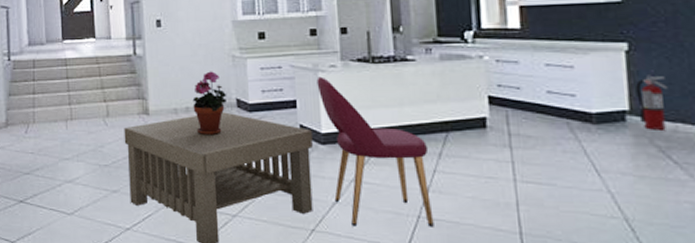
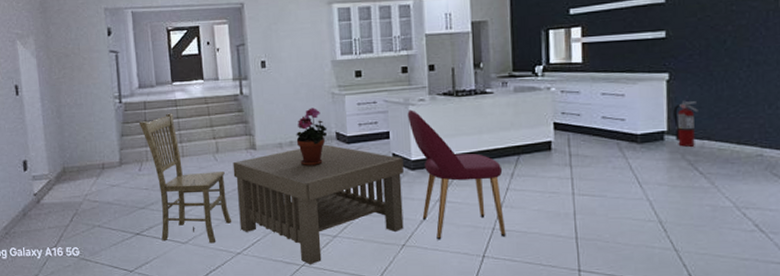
dining chair: none [27,72,122,216] -> present [138,113,232,244]

